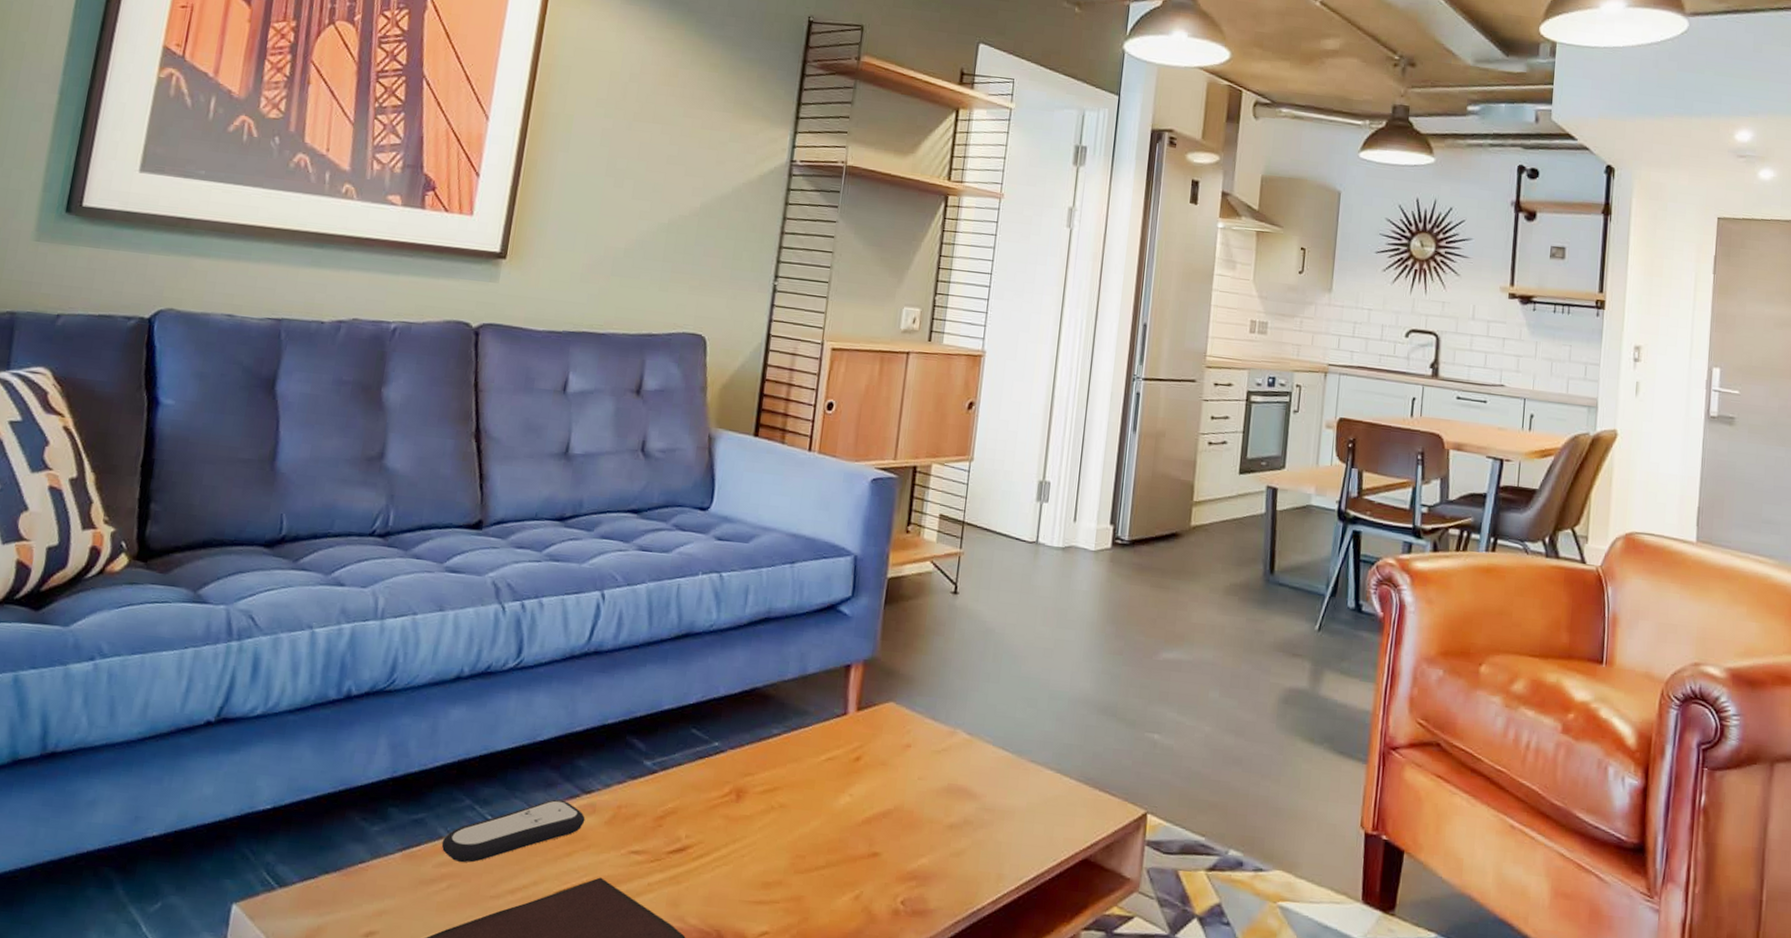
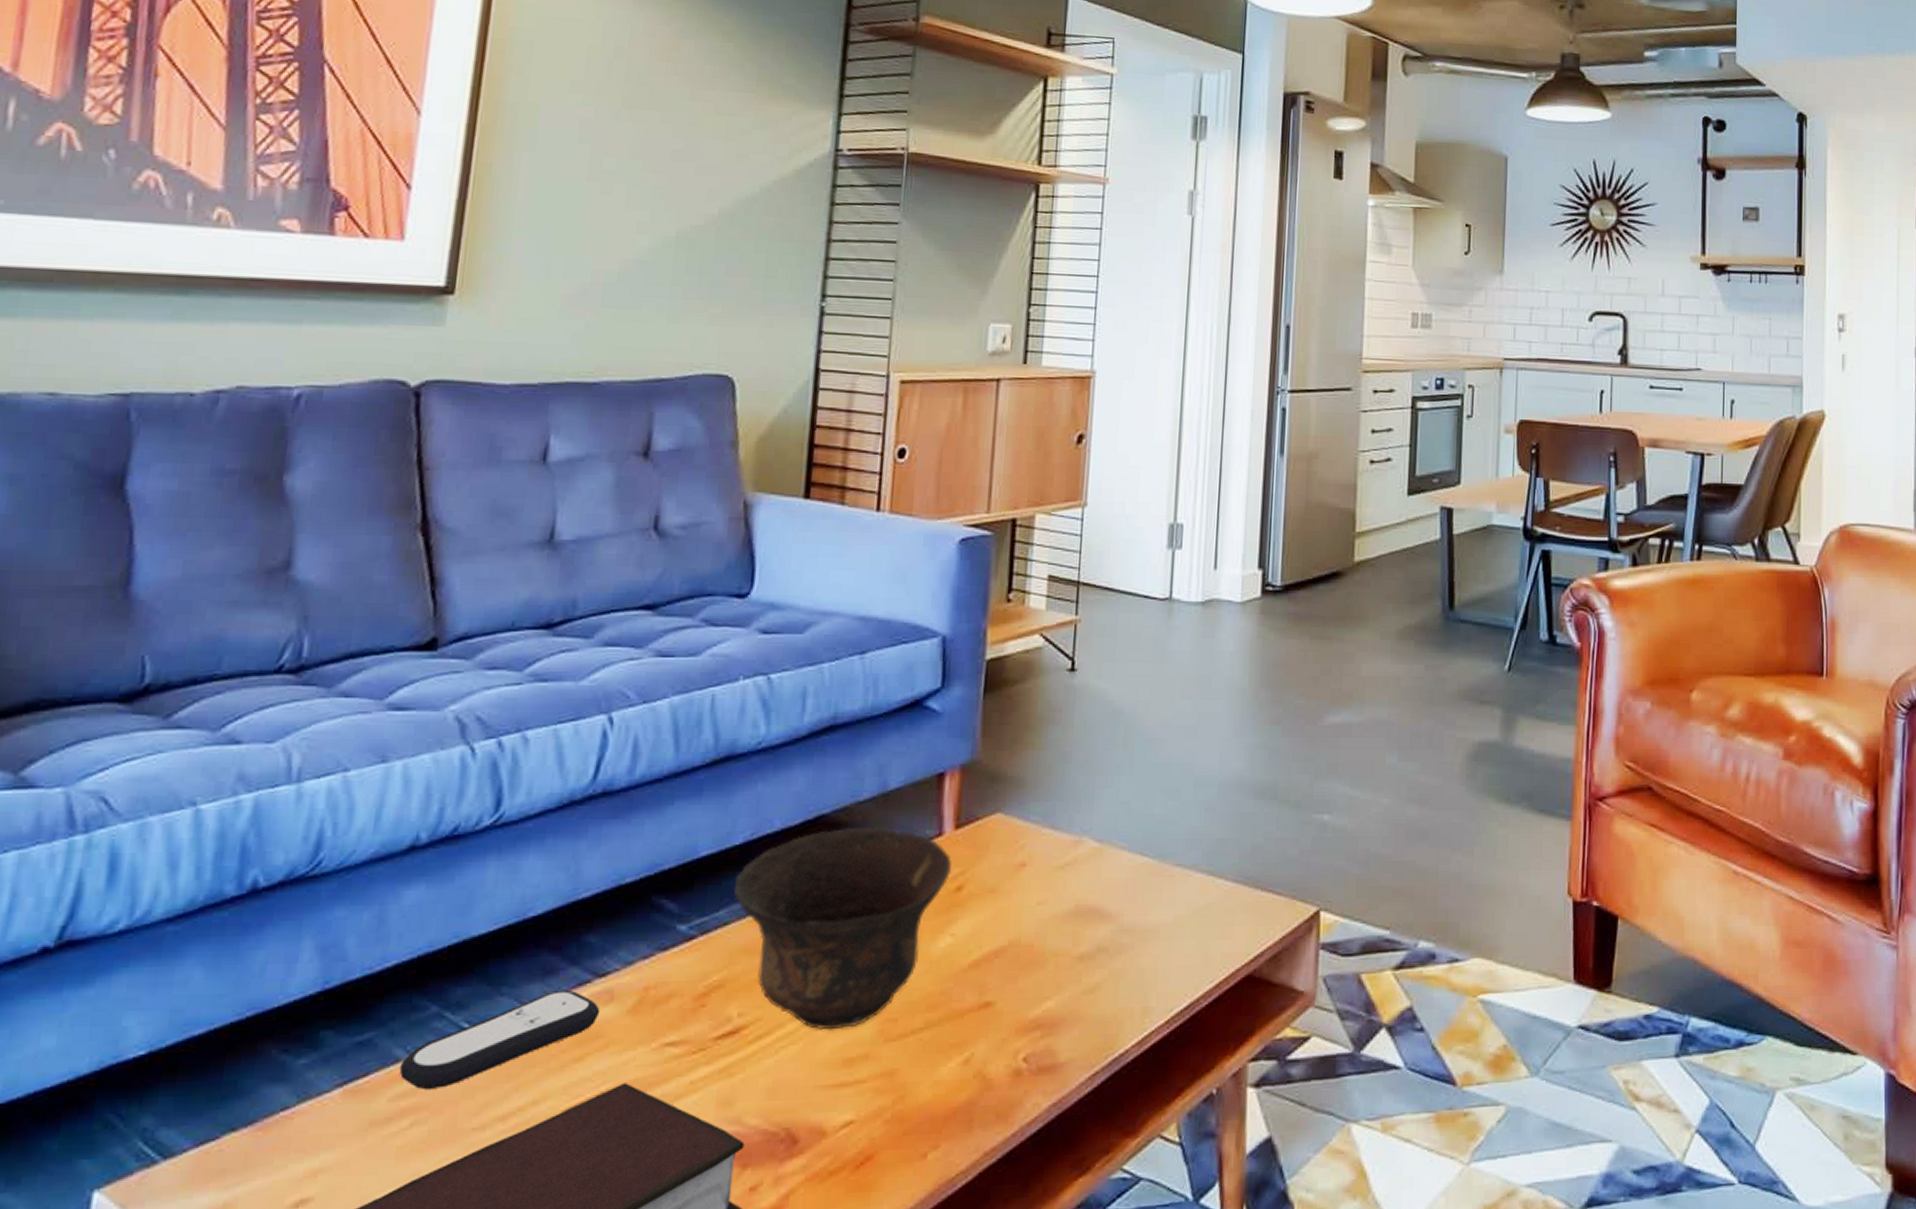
bowl: none [687,699,853,859] -> present [734,827,952,1031]

